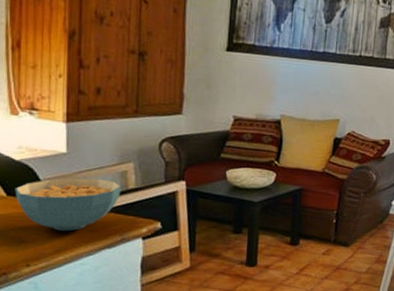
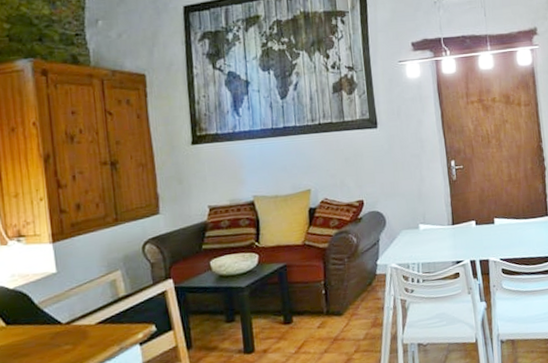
cereal bowl: present [14,178,122,232] -> none [12,292,113,352]

